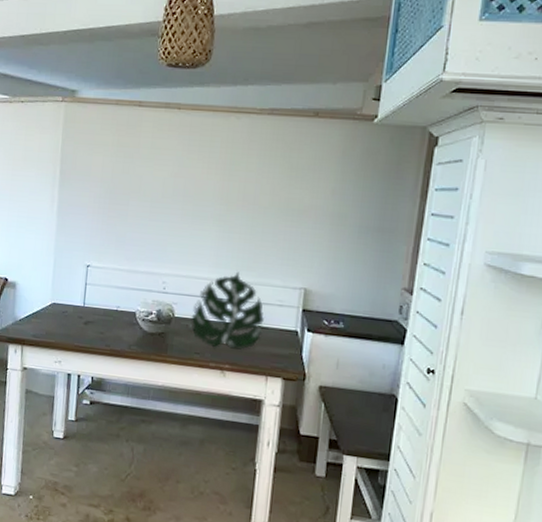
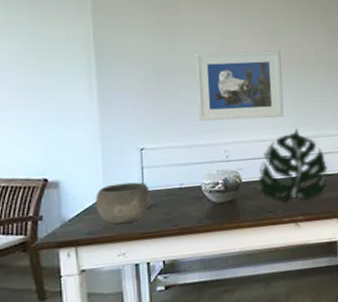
bowl: none [42,294,91,334] -> present [95,182,153,224]
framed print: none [142,177,234,257] -> present [195,50,284,121]

